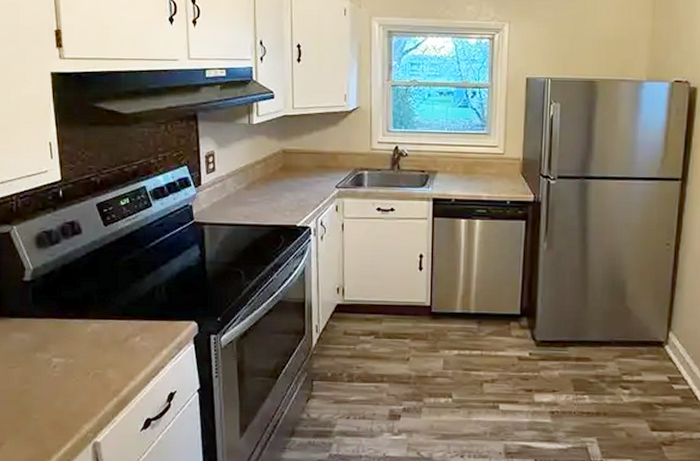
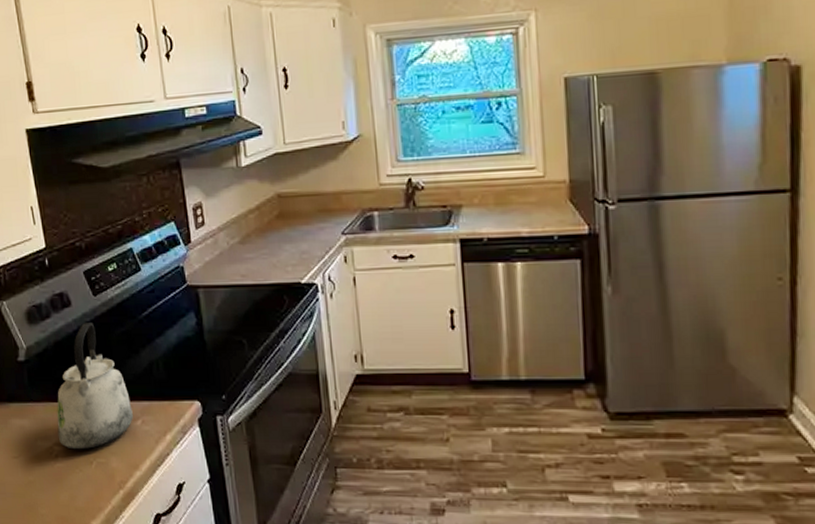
kettle: none [57,249,133,362] -> present [57,323,133,450]

